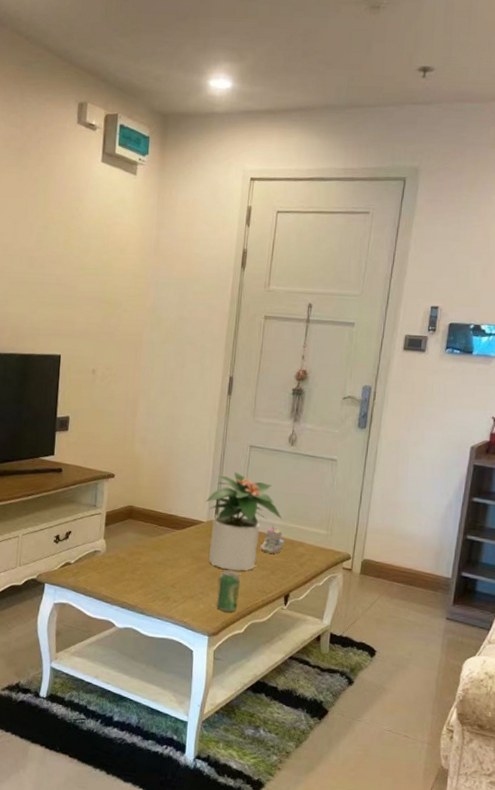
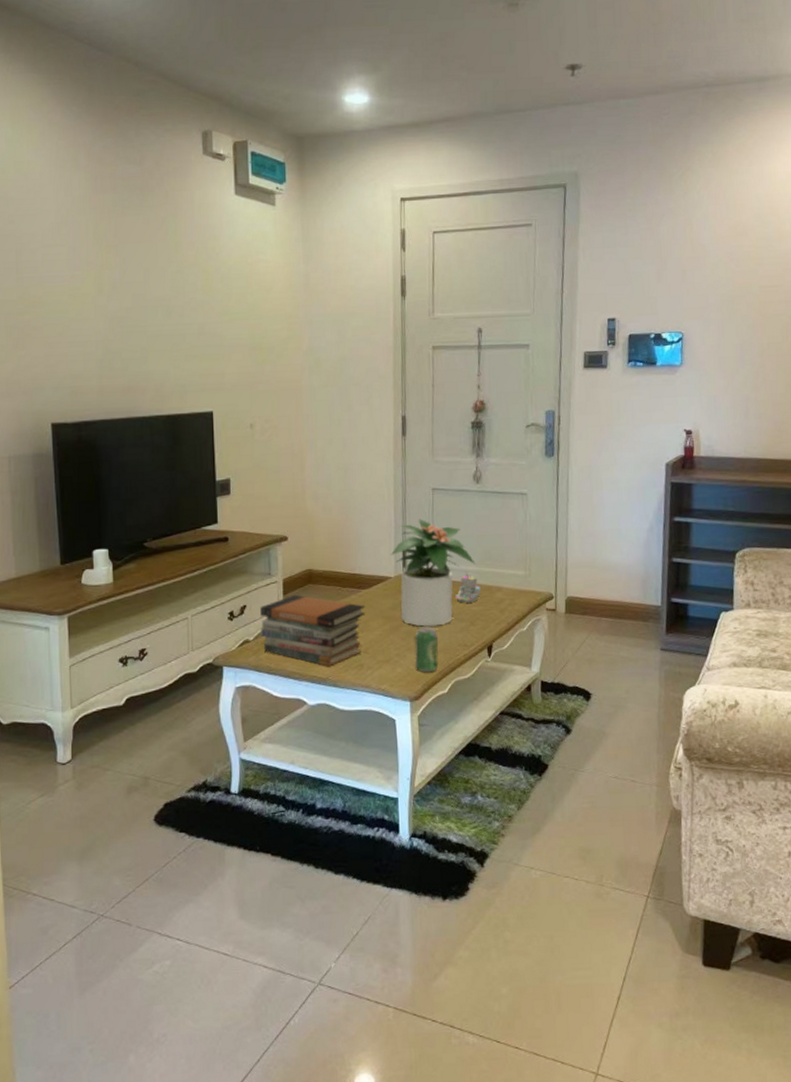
book stack: none [81,527,178,596] -> present [260,594,366,667]

